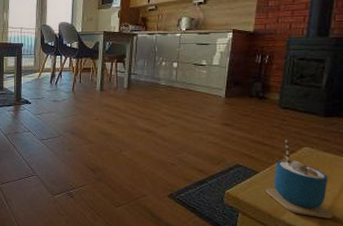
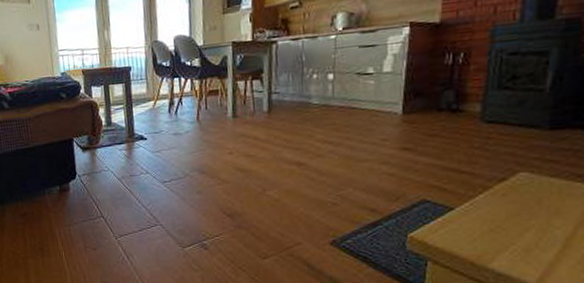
cup: present [265,139,333,219] -> none [464,163,566,265]

